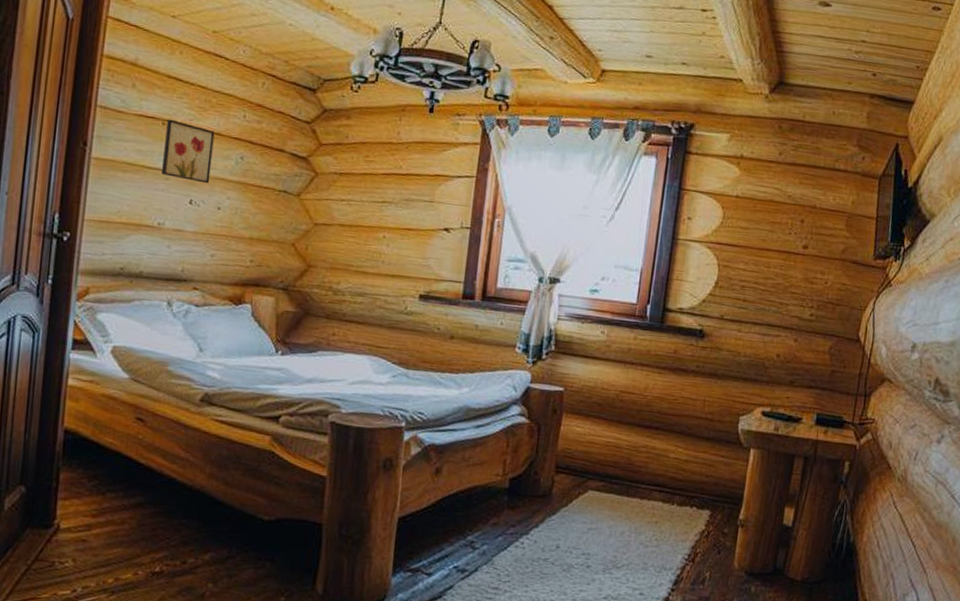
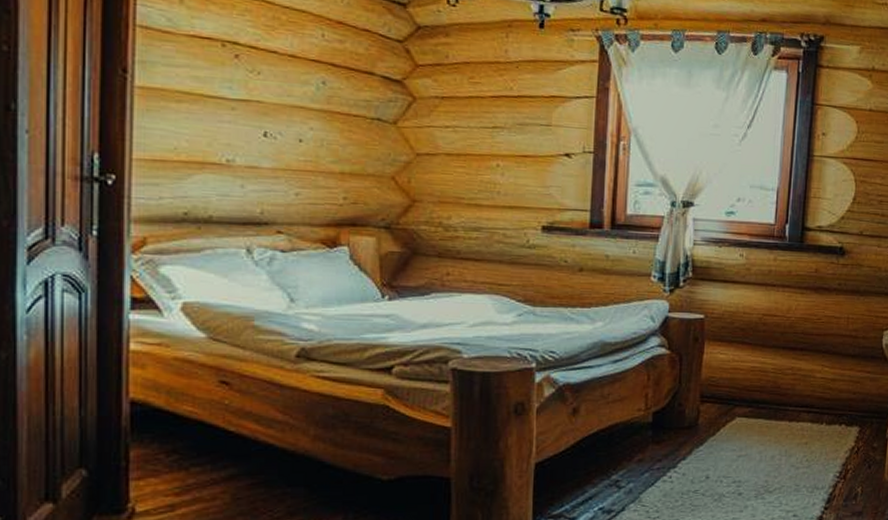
wall art: present [162,119,215,184] -> none [226,39,288,113]

